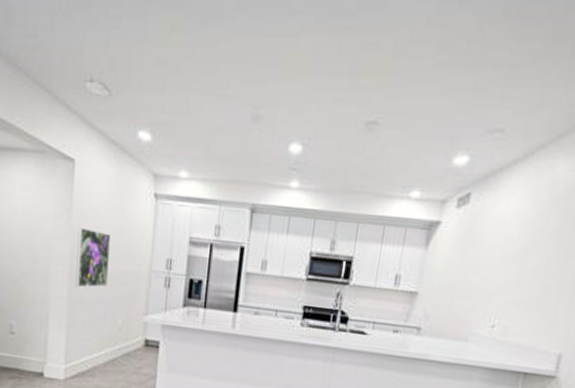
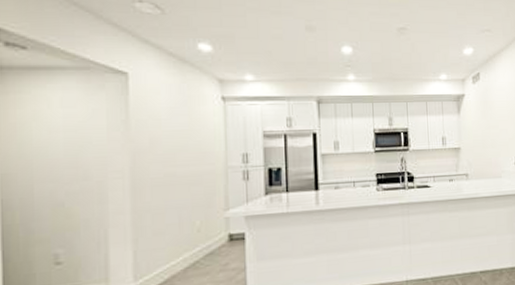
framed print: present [75,227,110,288] -> none [138,136,179,197]

